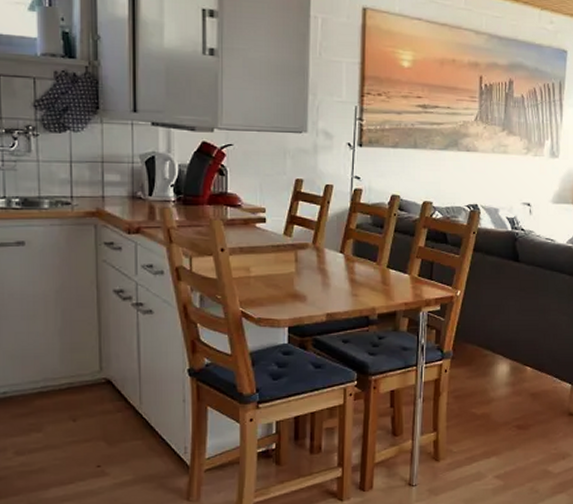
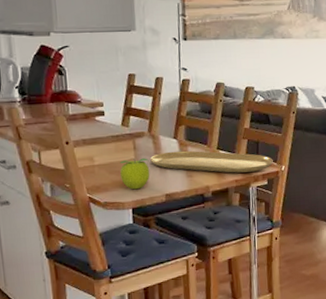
fruit: none [278,272,311,306] -> present [120,158,150,190]
placemat: none [312,267,448,295] -> present [150,150,273,173]

